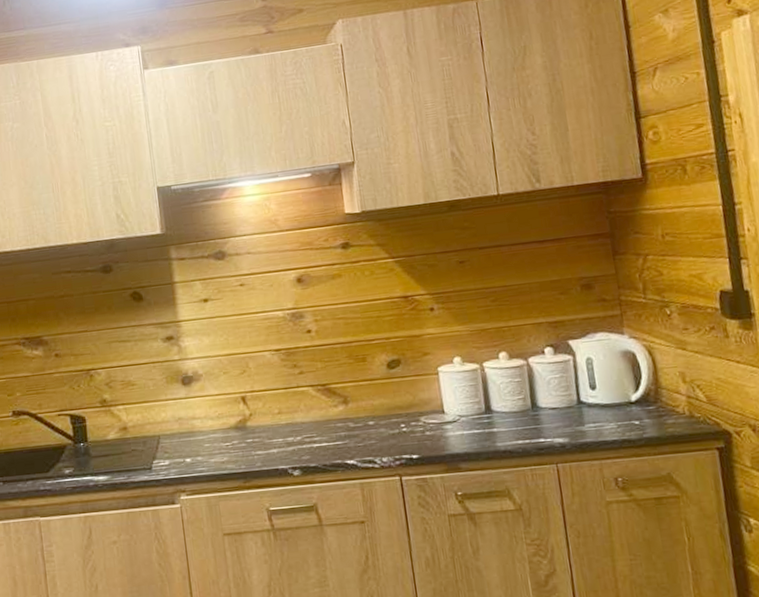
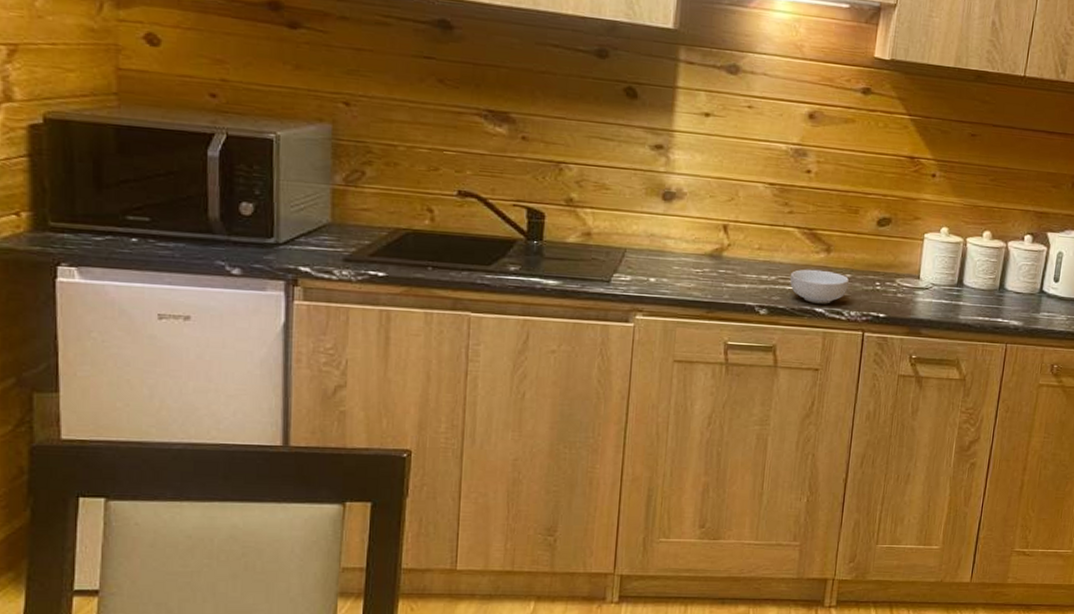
cereal bowl: none [315,422,374,457] -> present [790,269,849,304]

